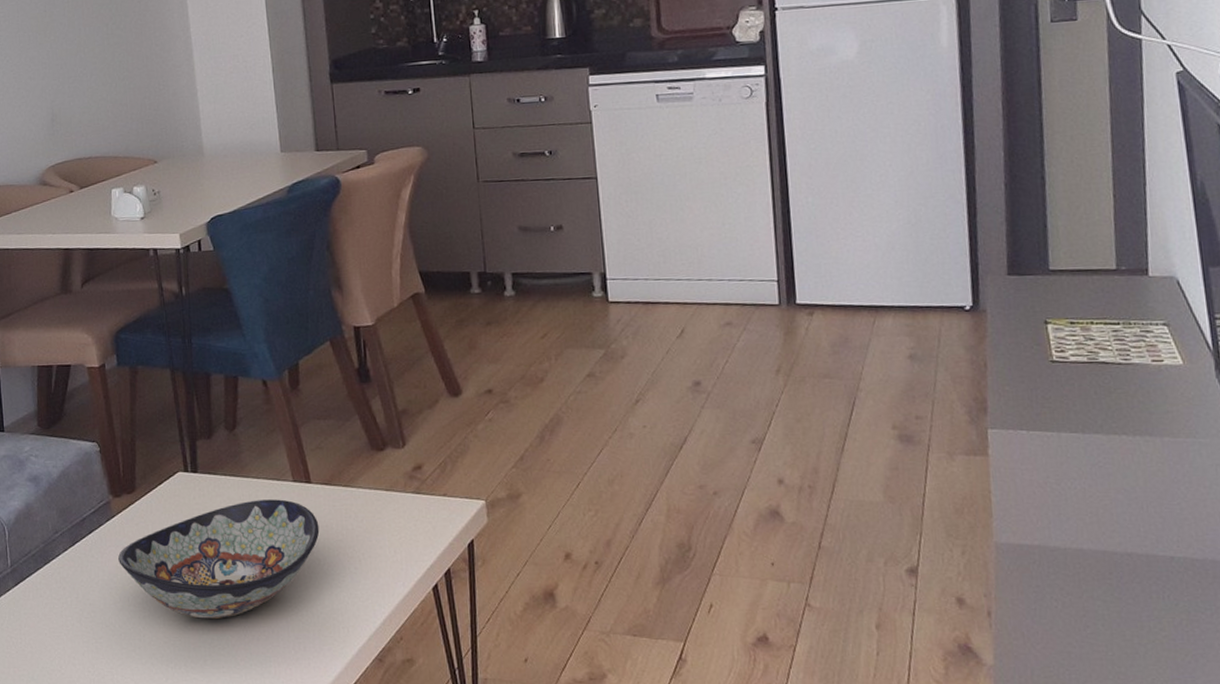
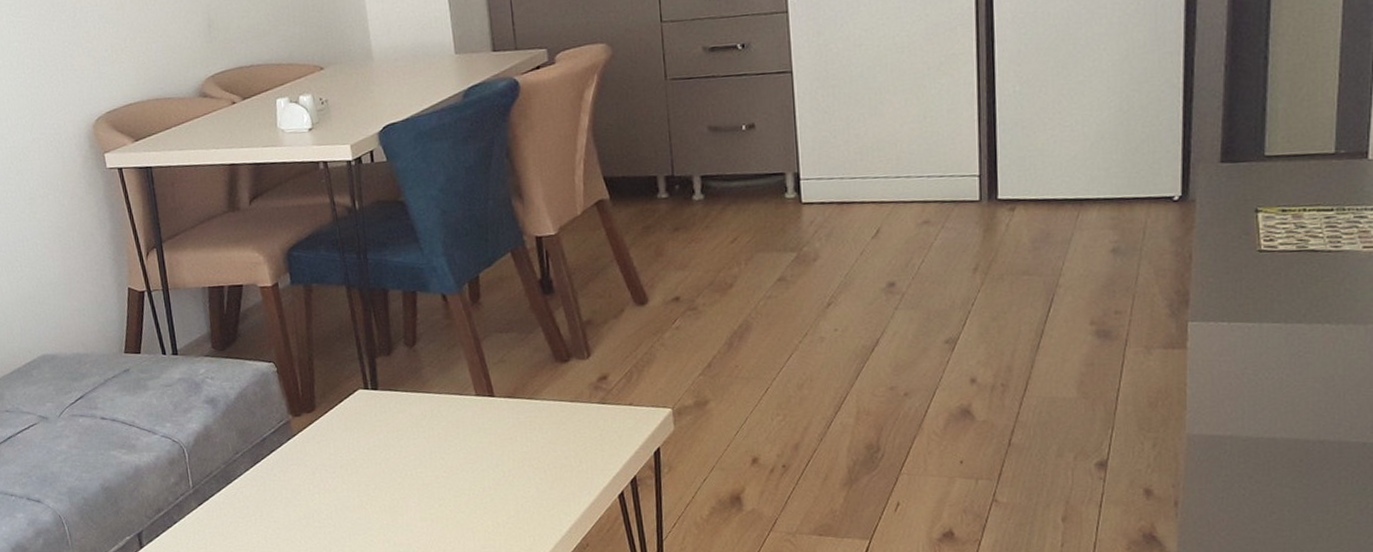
decorative bowl: present [118,499,320,619] -> none [301,413,504,532]

